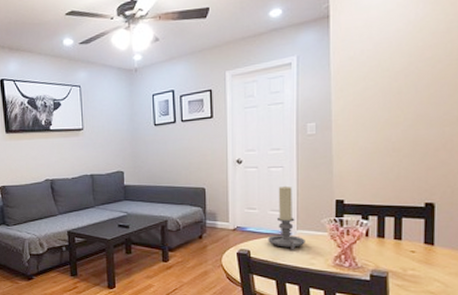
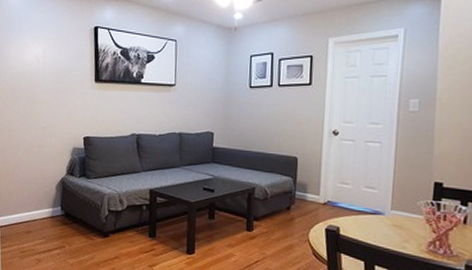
candle holder: present [268,185,305,250] -> none [359,162,399,231]

